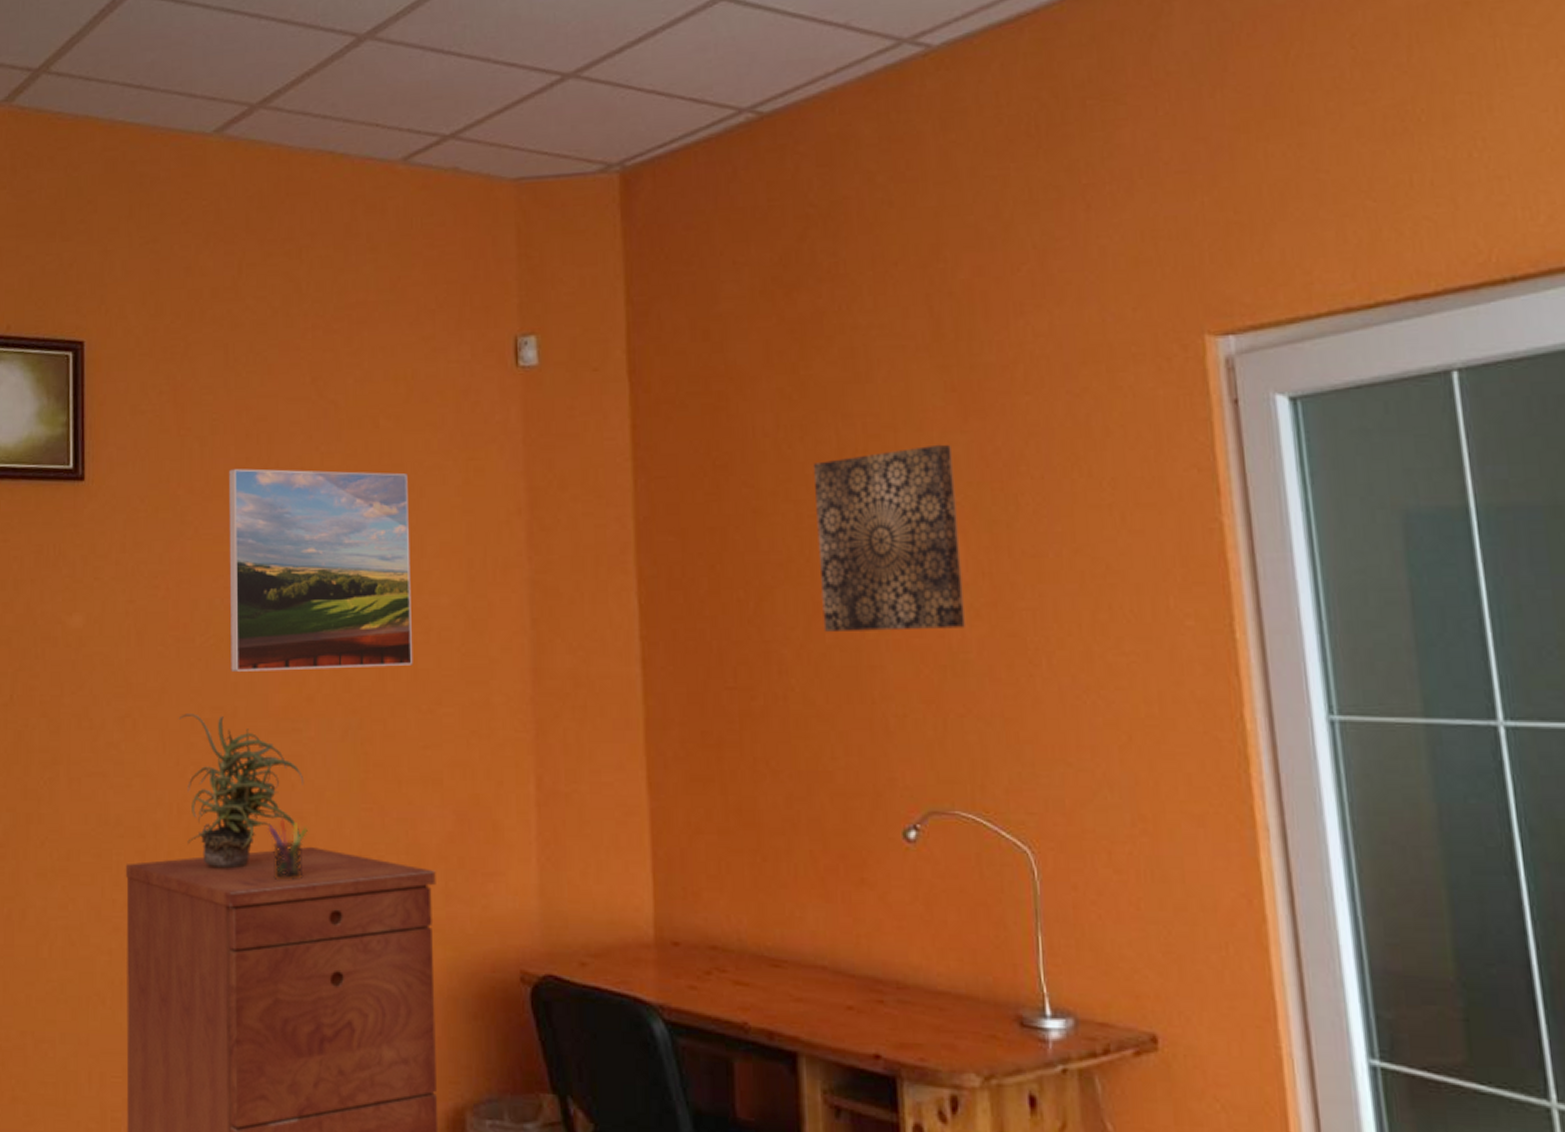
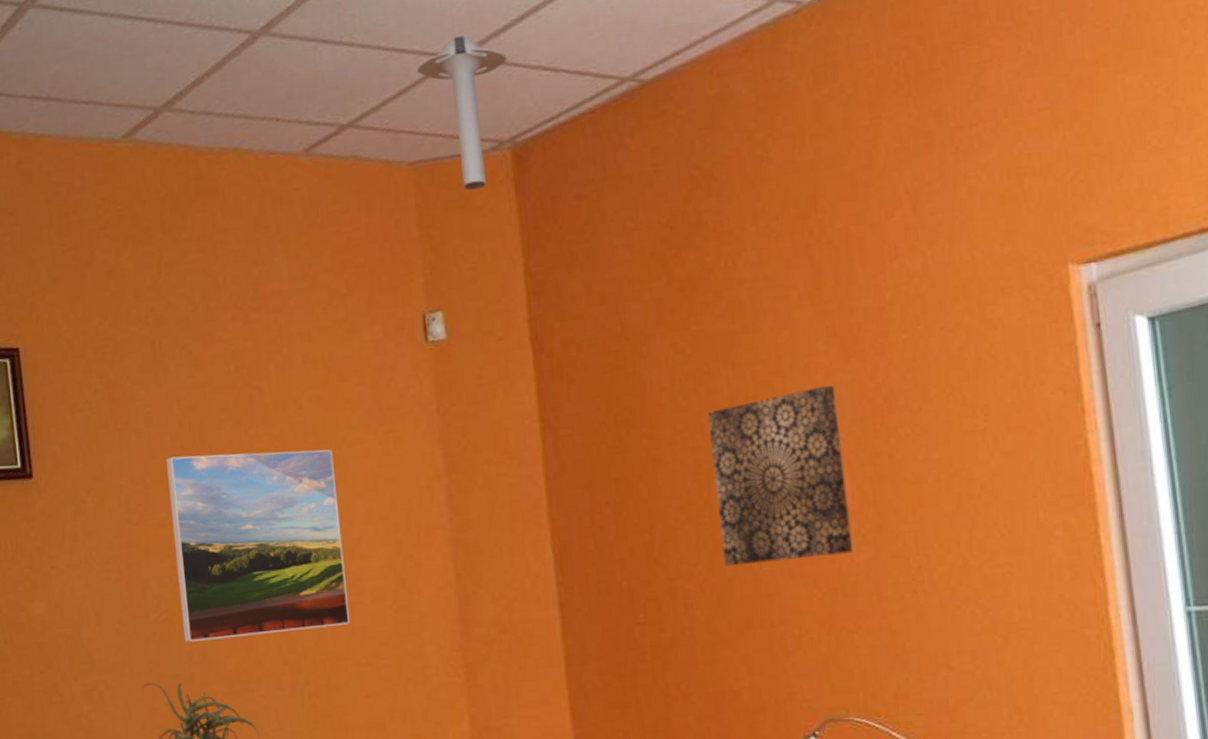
ceiling light: none [526,54,621,212] -> present [416,36,507,191]

